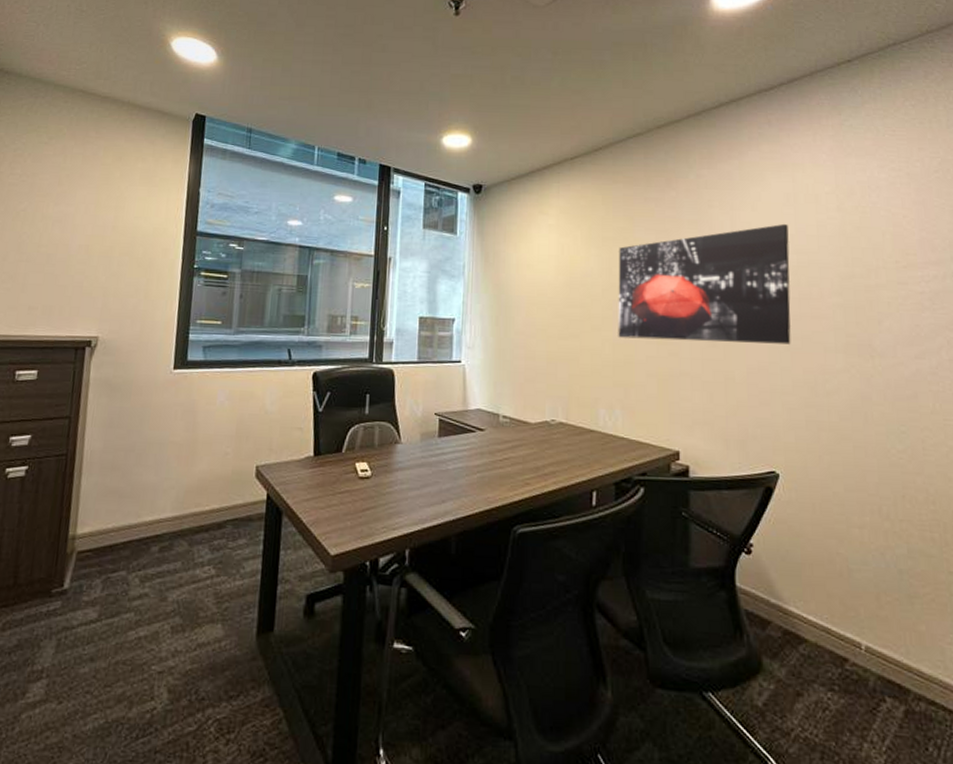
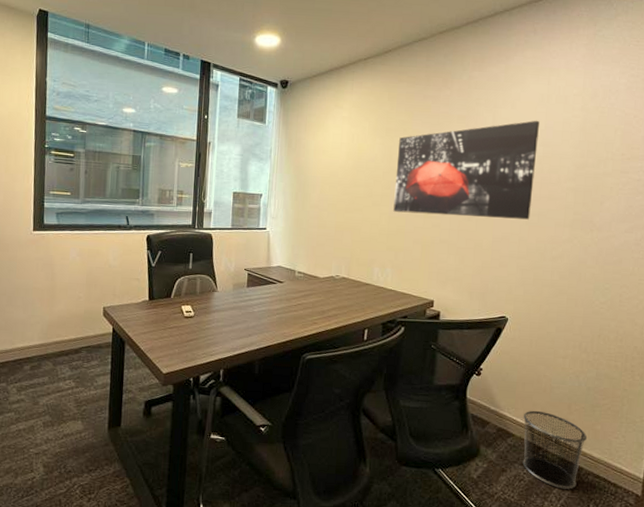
waste bin: none [815,603,910,723] -> present [522,410,588,489]

